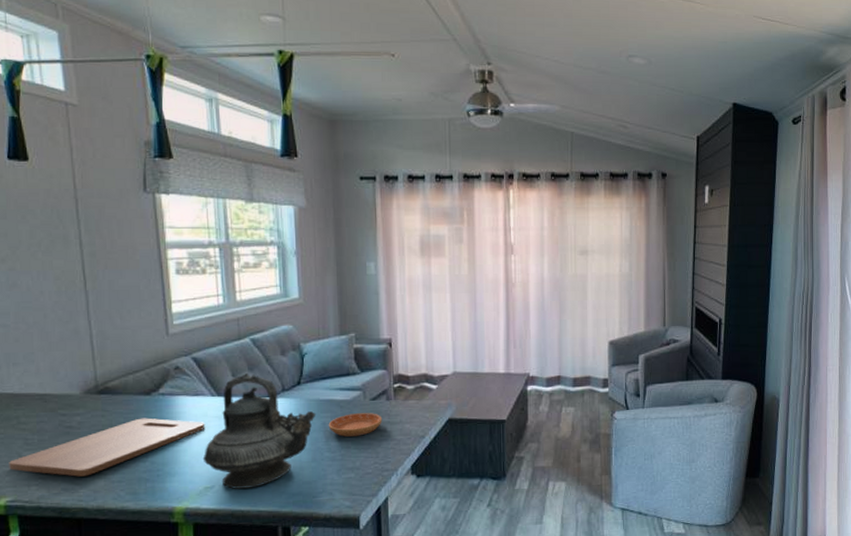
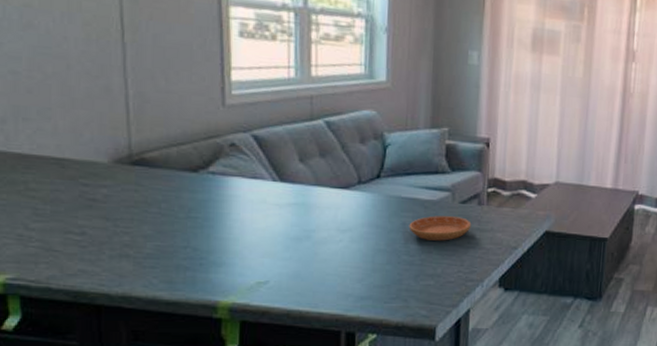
cutting board: present [9,418,205,477] -> none [11,197,263,258]
teapot: present [202,373,315,489] -> none [257,159,395,287]

